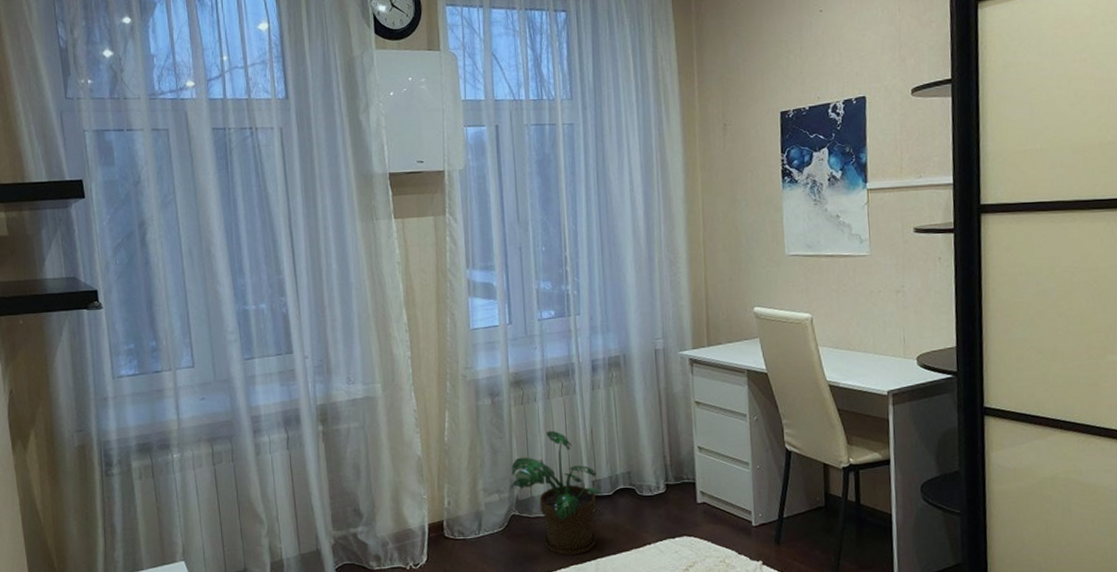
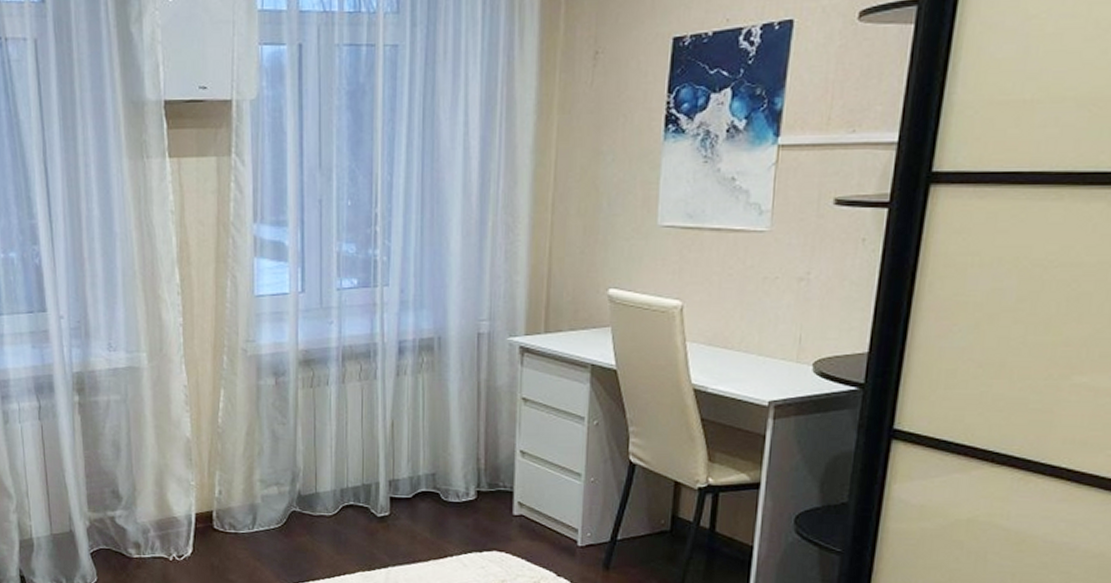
potted plant: present [511,430,603,555] -> none [293,419,401,561]

